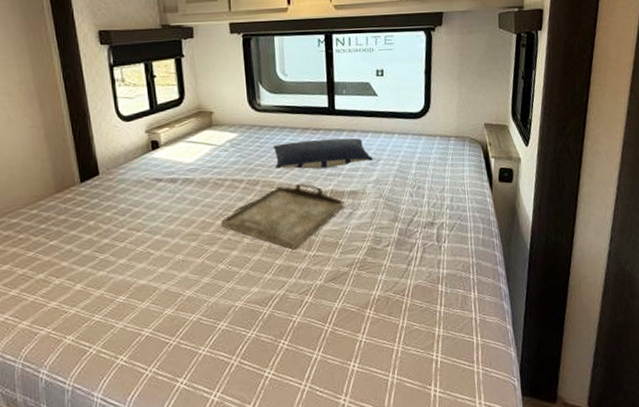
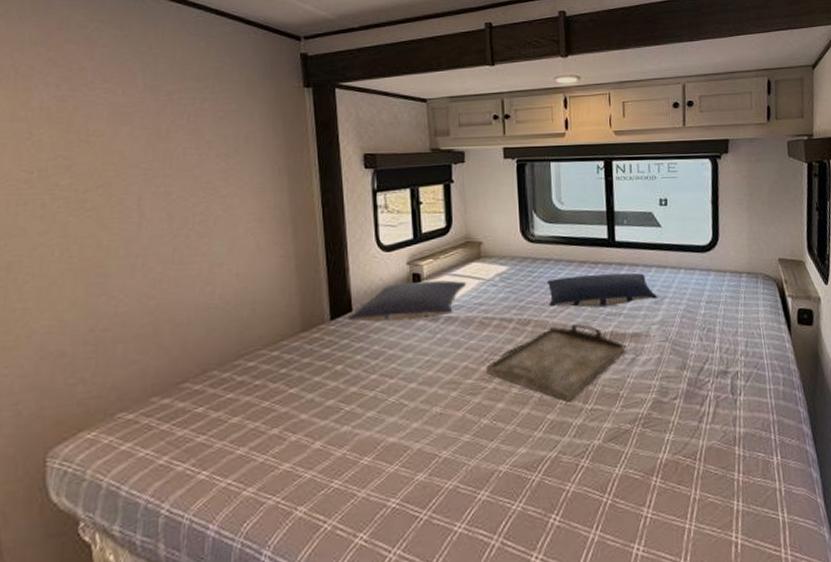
pillow: none [95,146,201,184] -> present [347,280,467,323]

